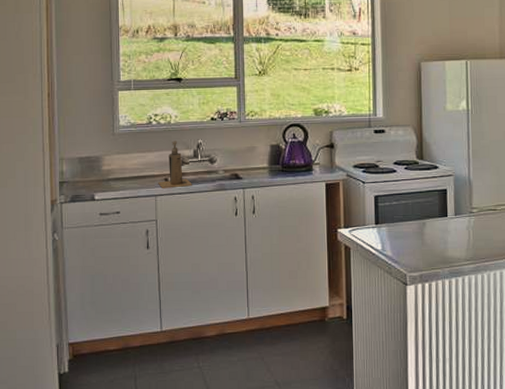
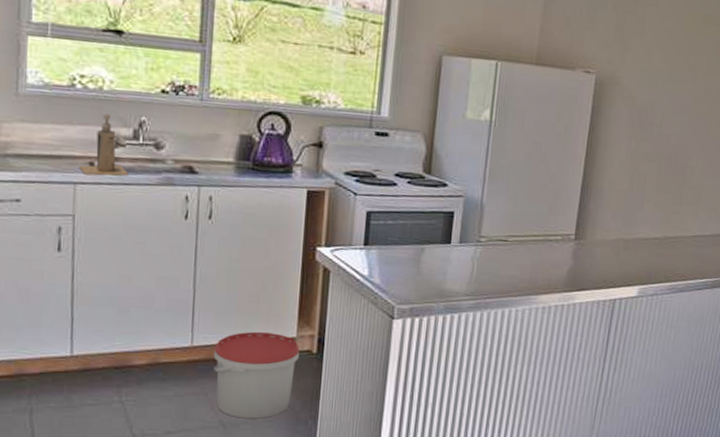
bucket: none [265,303,333,378] -> present [213,331,300,419]

